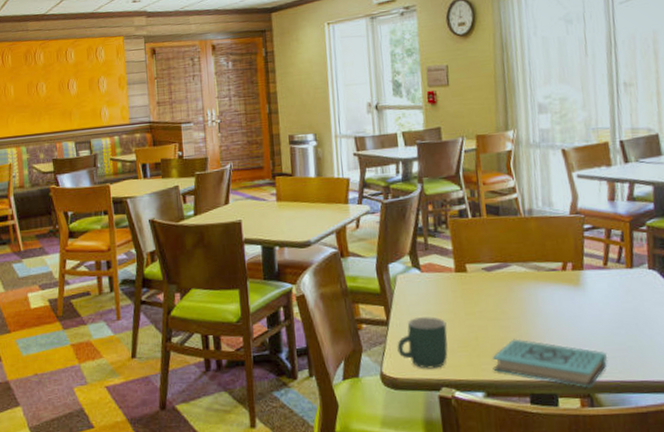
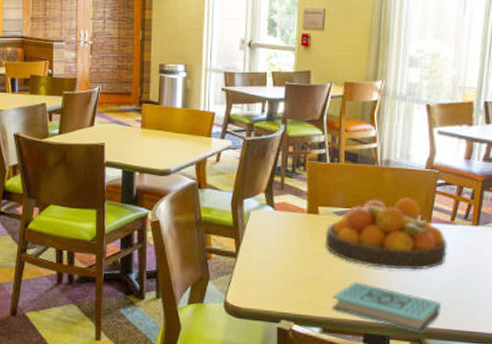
mug: present [397,316,448,369] -> none [243,253,293,302]
fruit bowl: none [476,246,605,322] -> present [325,198,449,270]

